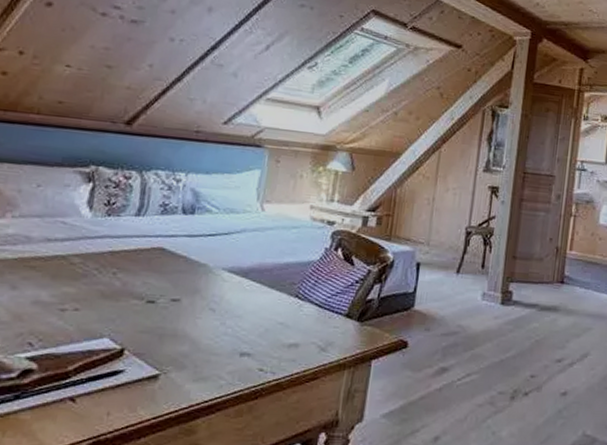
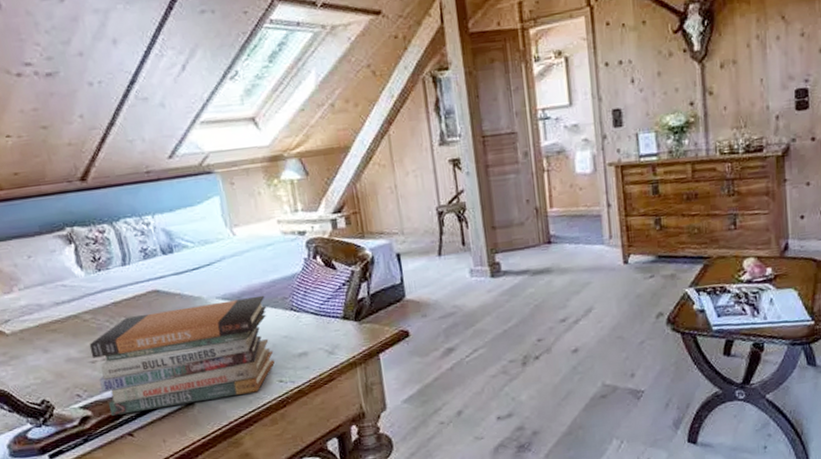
book stack: none [58,269,274,377] -> present [89,295,275,416]

